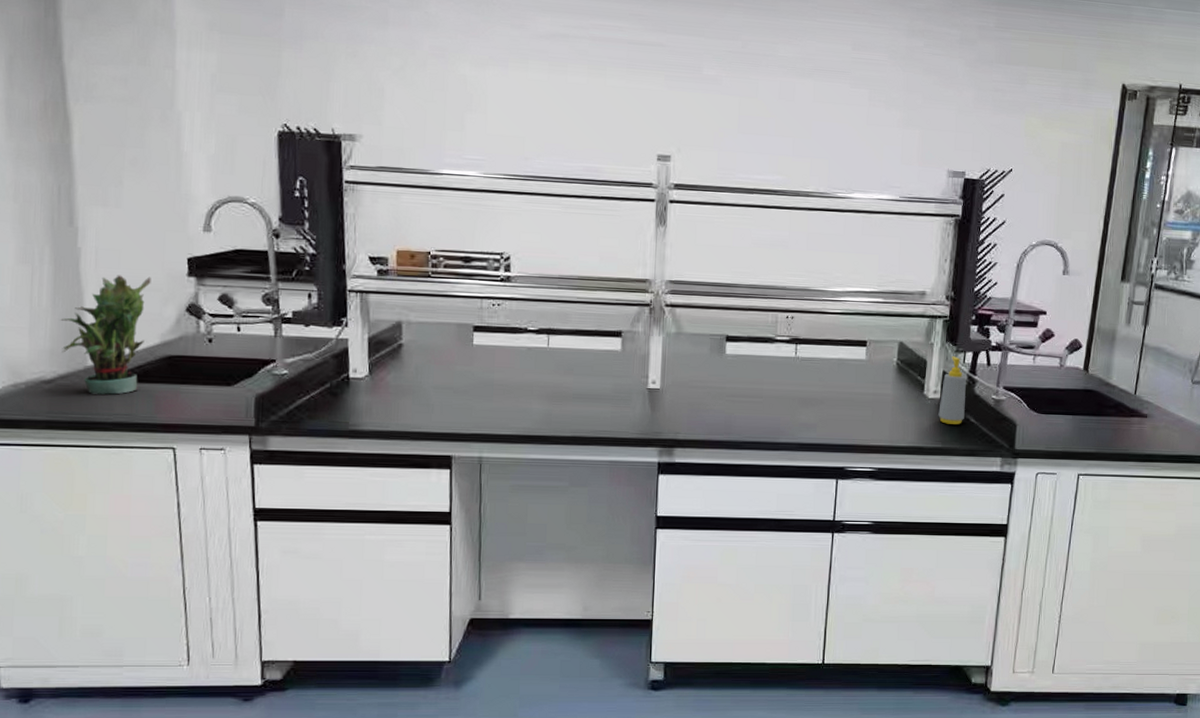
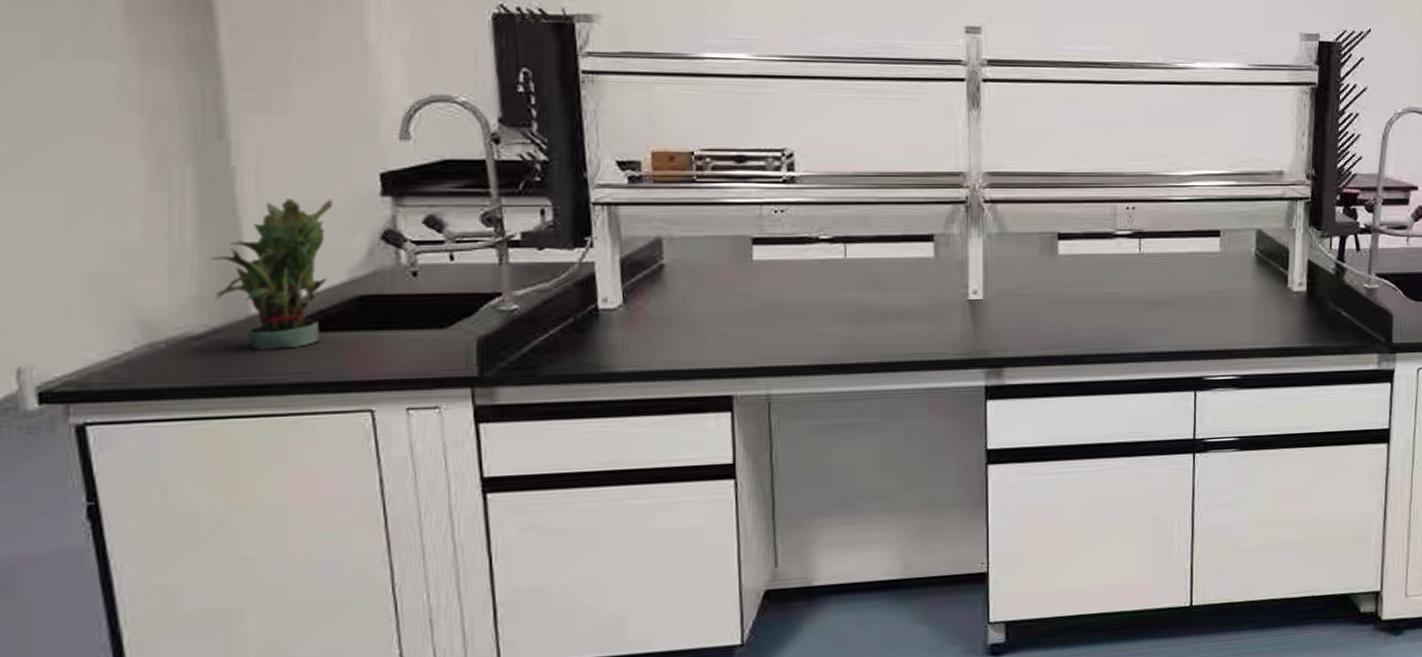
soap bottle: present [938,356,966,425] -> none [1305,242,1335,320]

